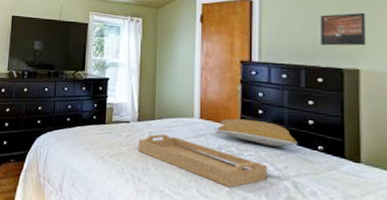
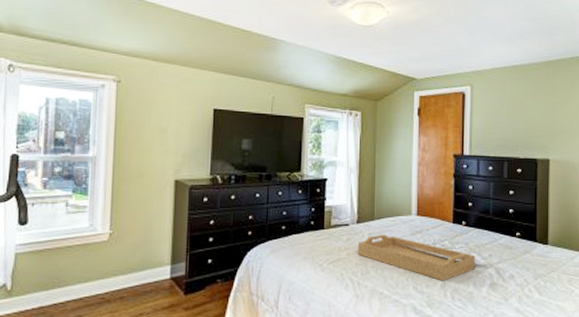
pillow: present [218,118,297,147] -> none [433,212,500,237]
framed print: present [320,12,367,46] -> none [521,105,556,138]

